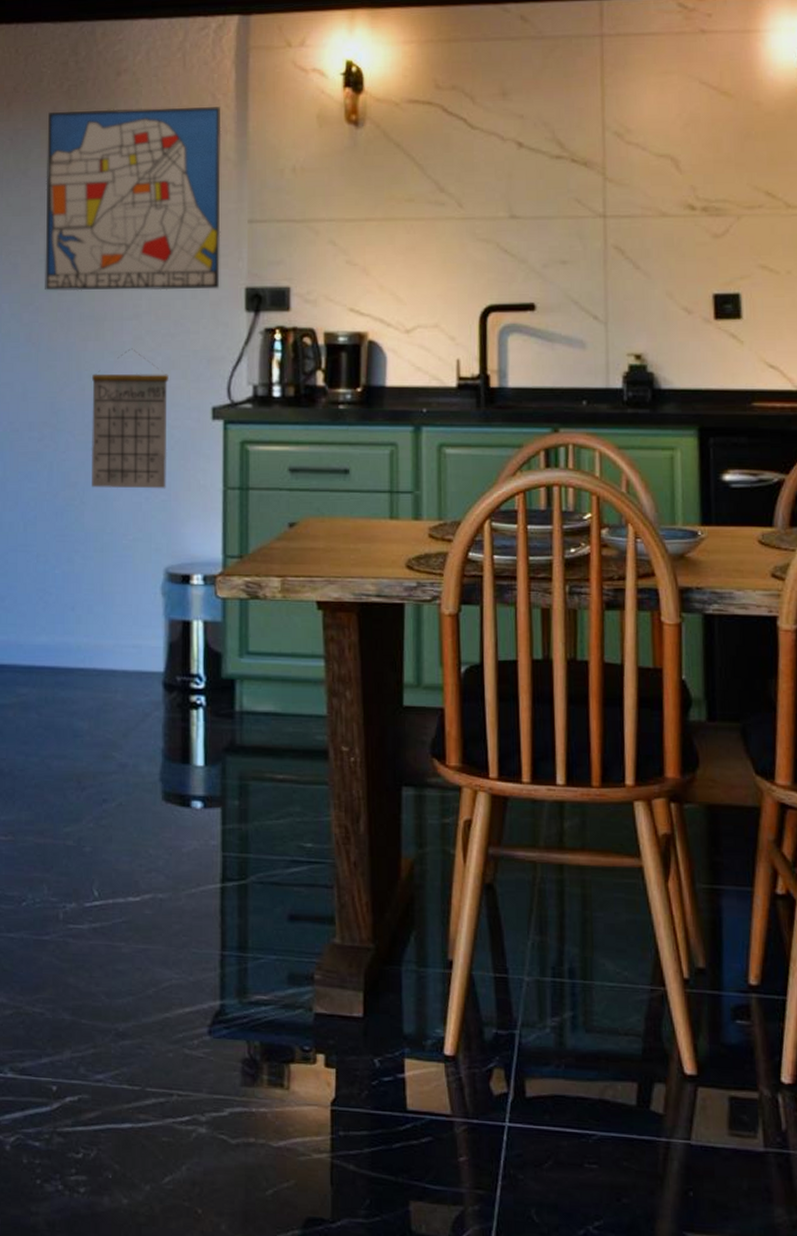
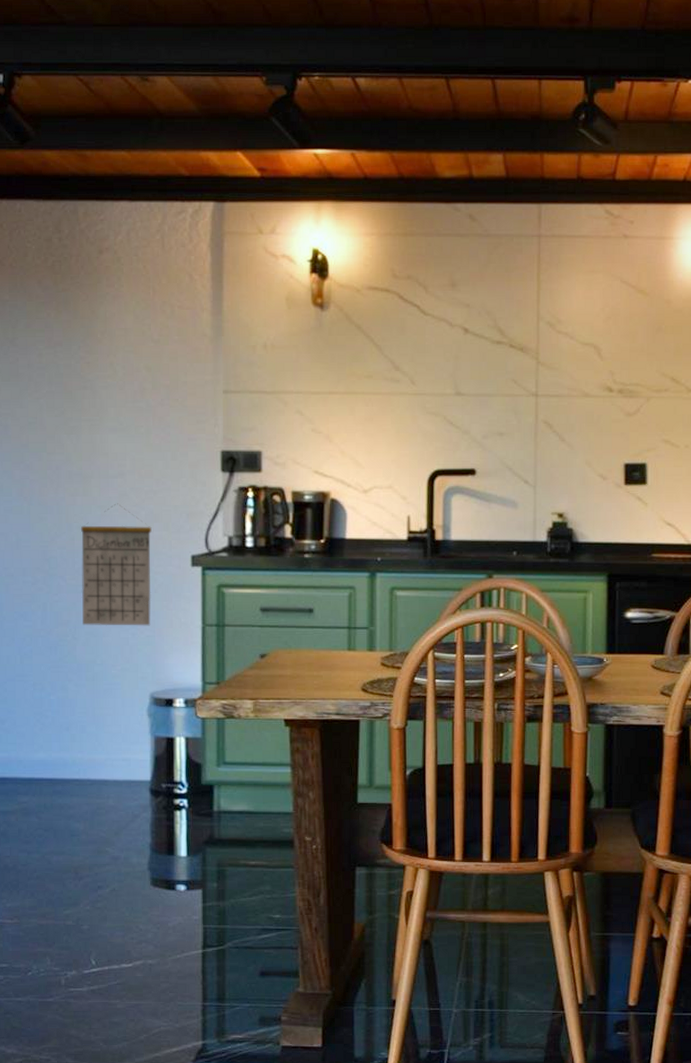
wall art: present [45,107,222,291] -> none [33,285,198,452]

